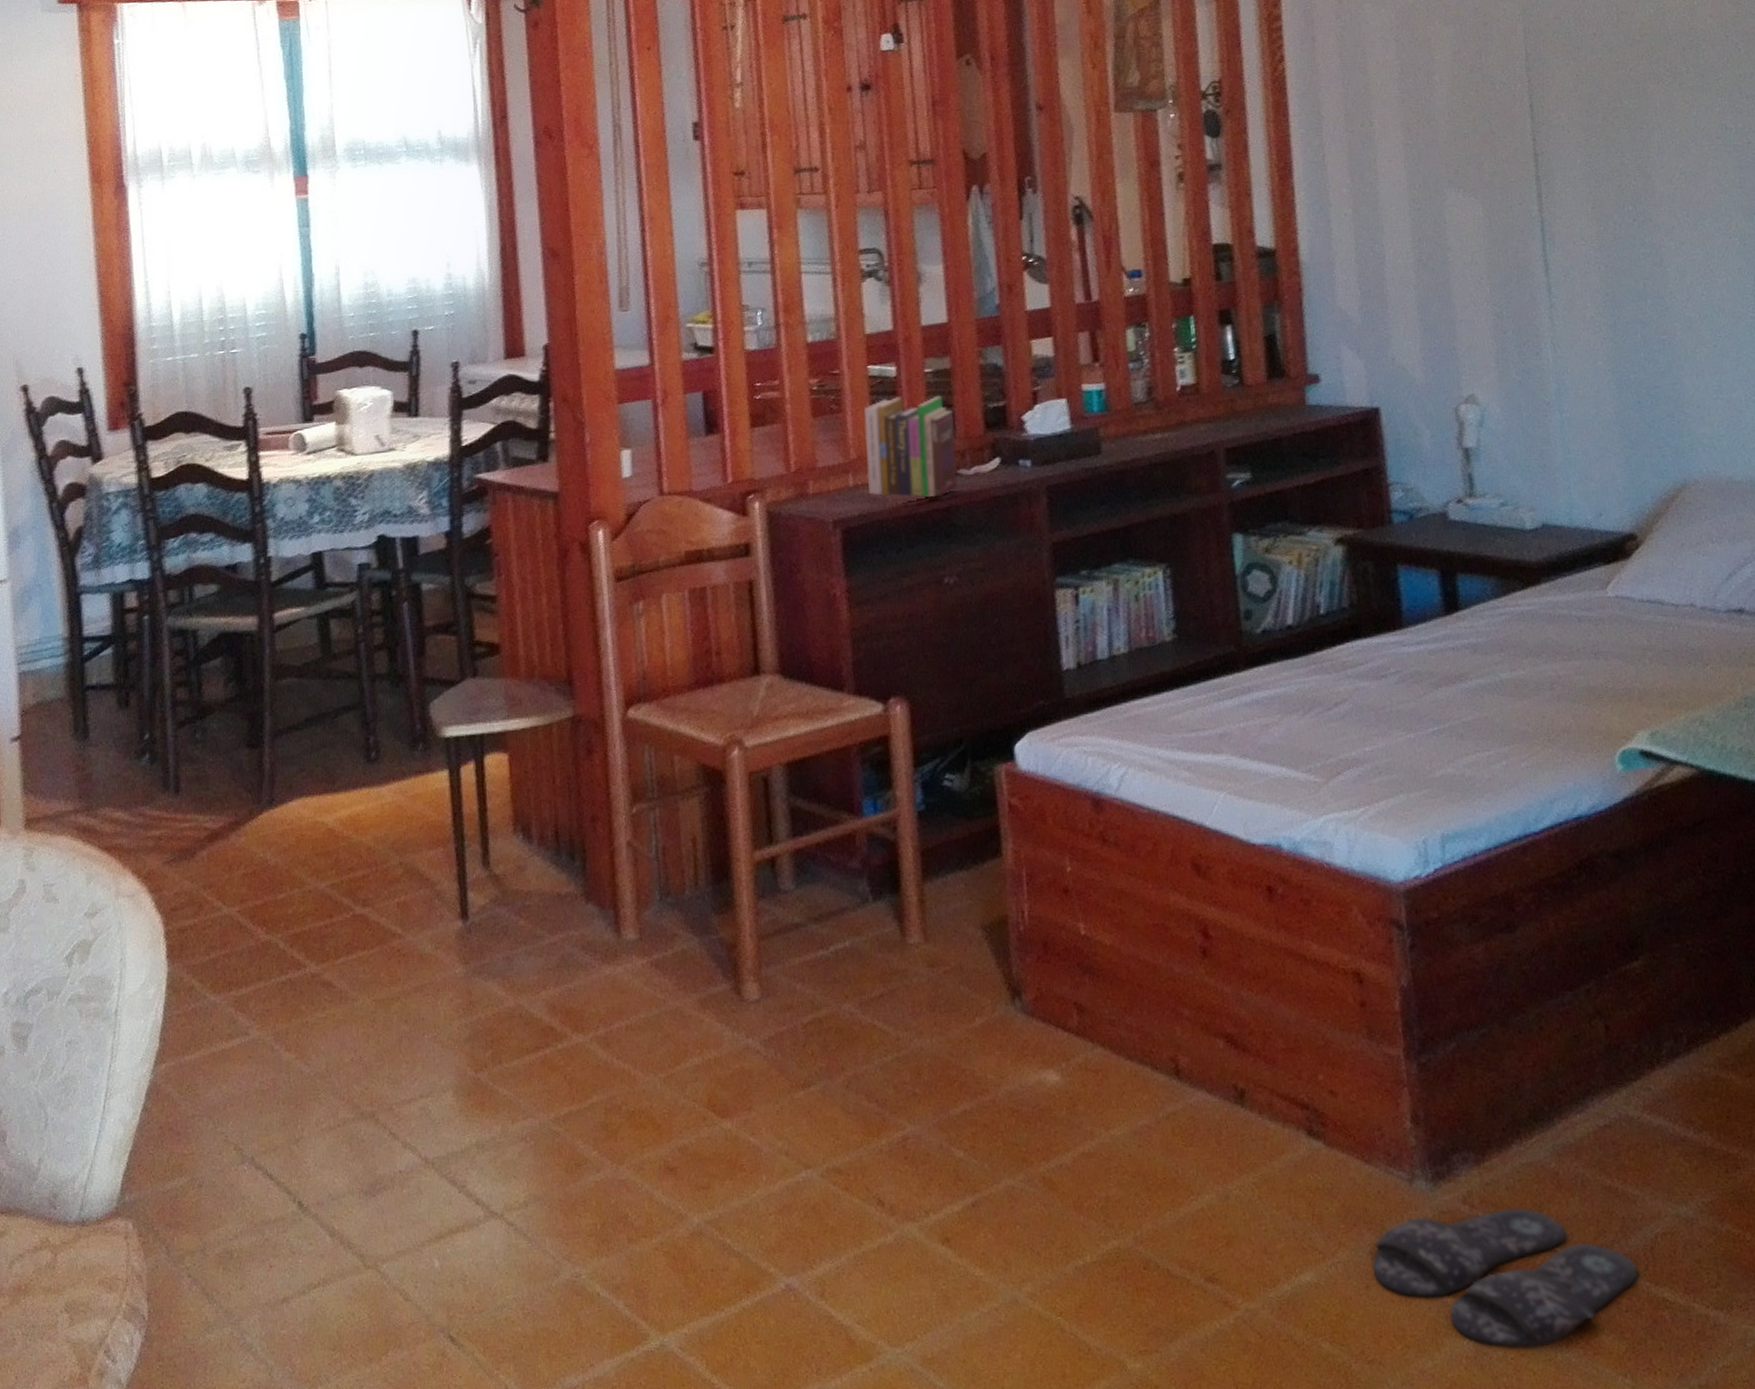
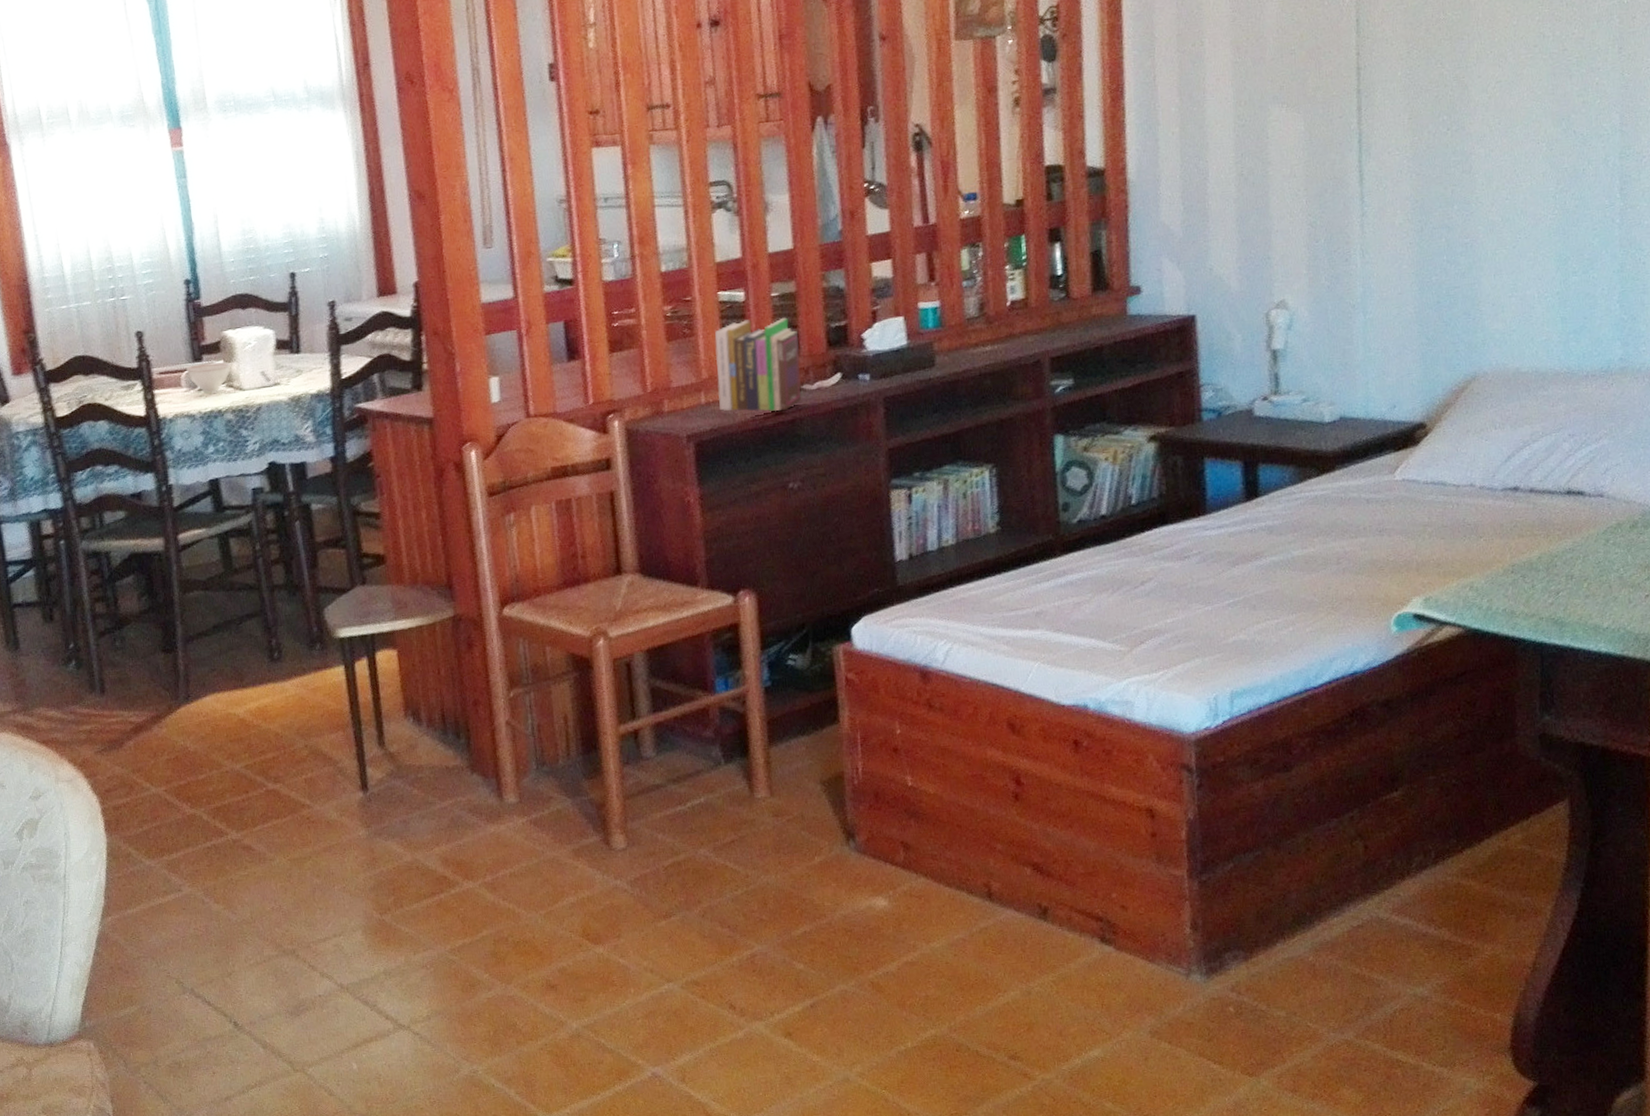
bowl: none [294,423,343,457] -> present [185,361,230,393]
slippers: present [1372,1207,1639,1347] -> none [1151,992,1378,1101]

